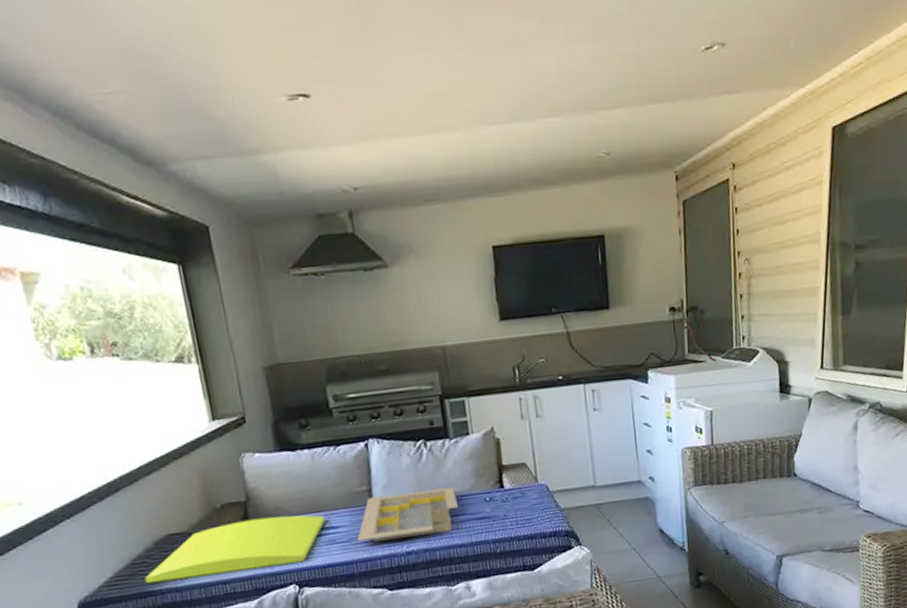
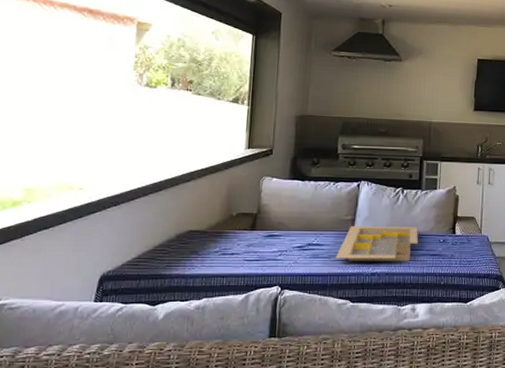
cushion: present [145,515,325,584] -> none [161,228,314,268]

